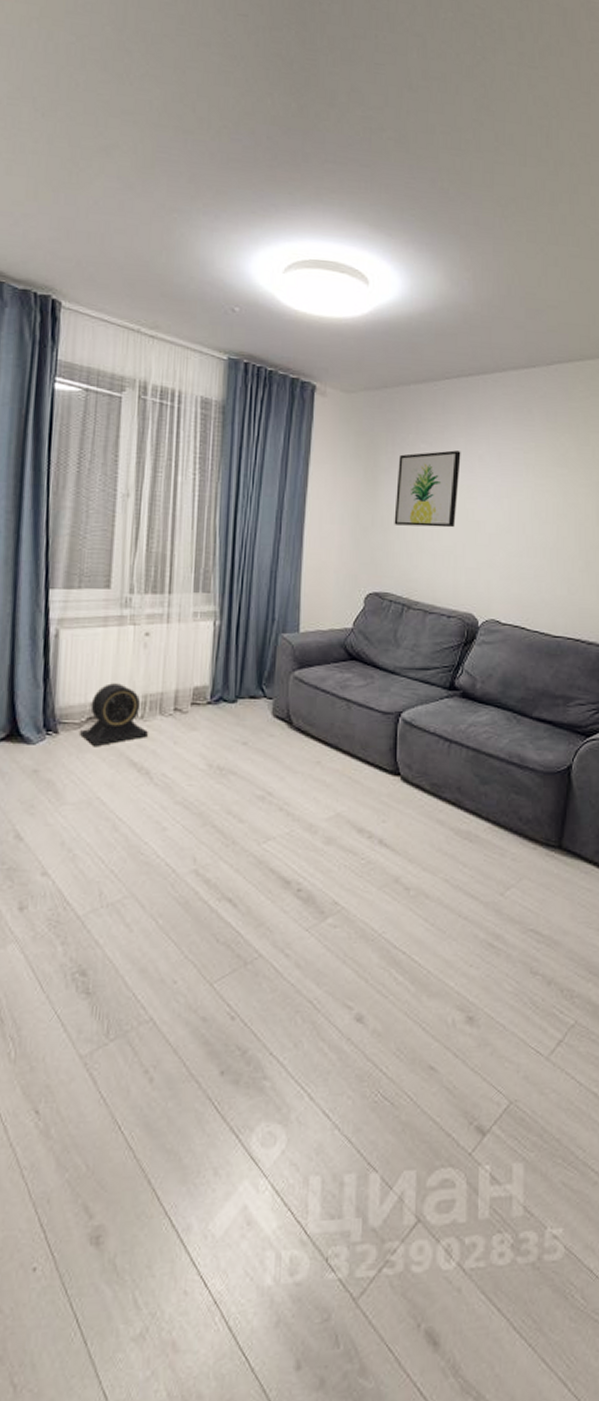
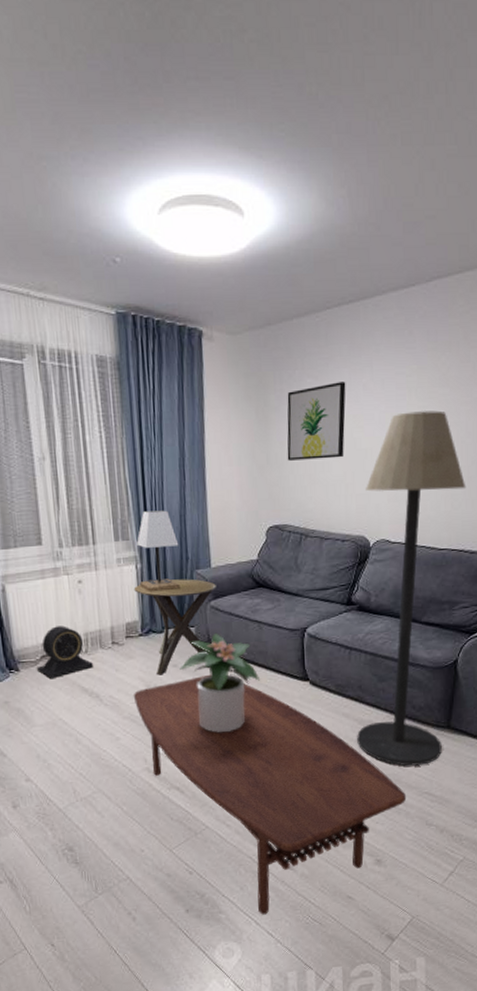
coffee table: none [190,757,508,1086] -> present [133,674,407,915]
side table: none [208,642,304,754] -> present [133,578,218,676]
lamp: none [216,563,266,654] -> present [137,510,181,592]
potted plant: none [250,708,342,831] -> present [180,632,260,732]
floor lamp: none [452,488,584,895] -> present [357,410,466,766]

